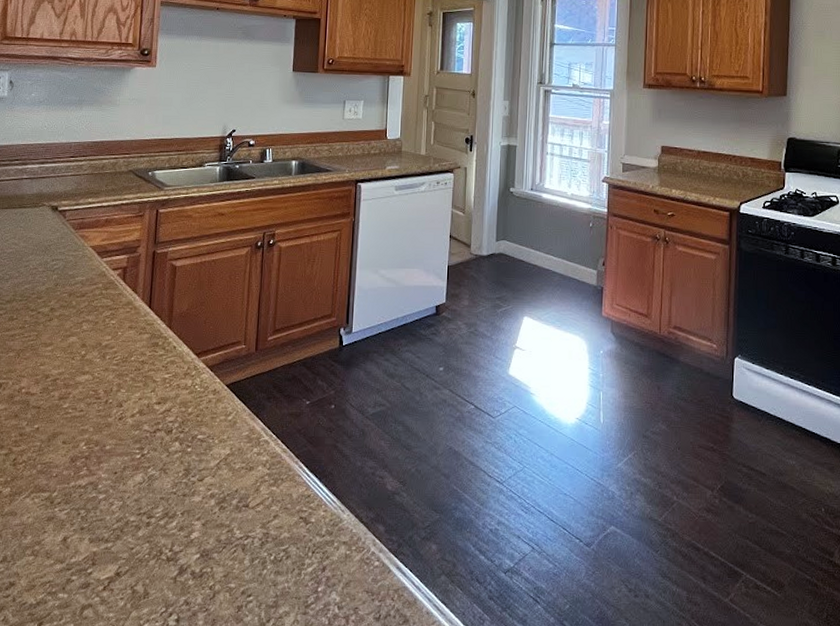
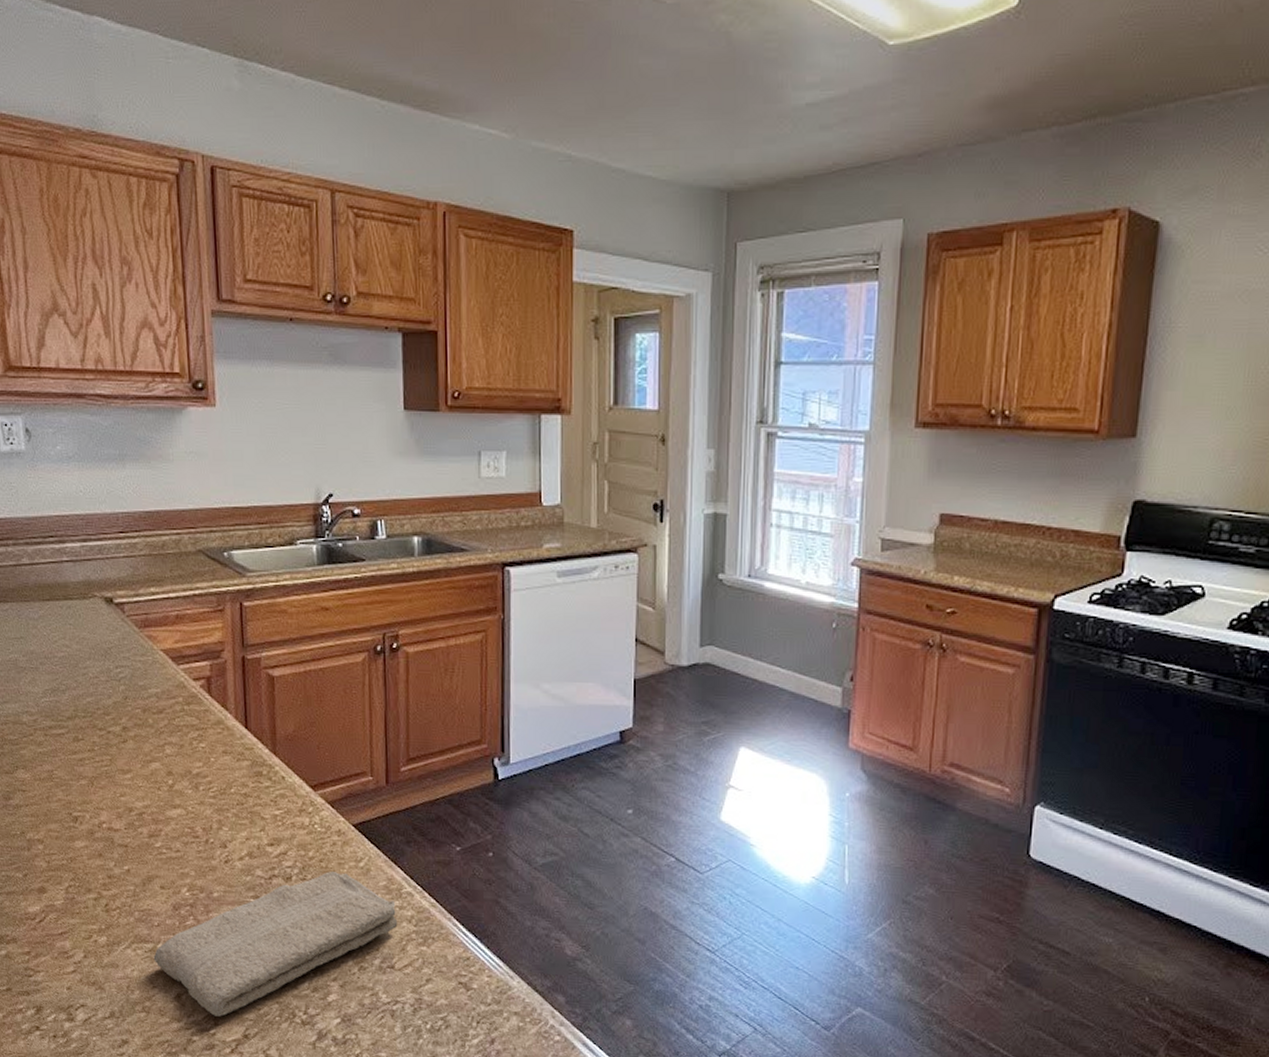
washcloth: none [48,425,255,557] -> present [153,871,398,1017]

